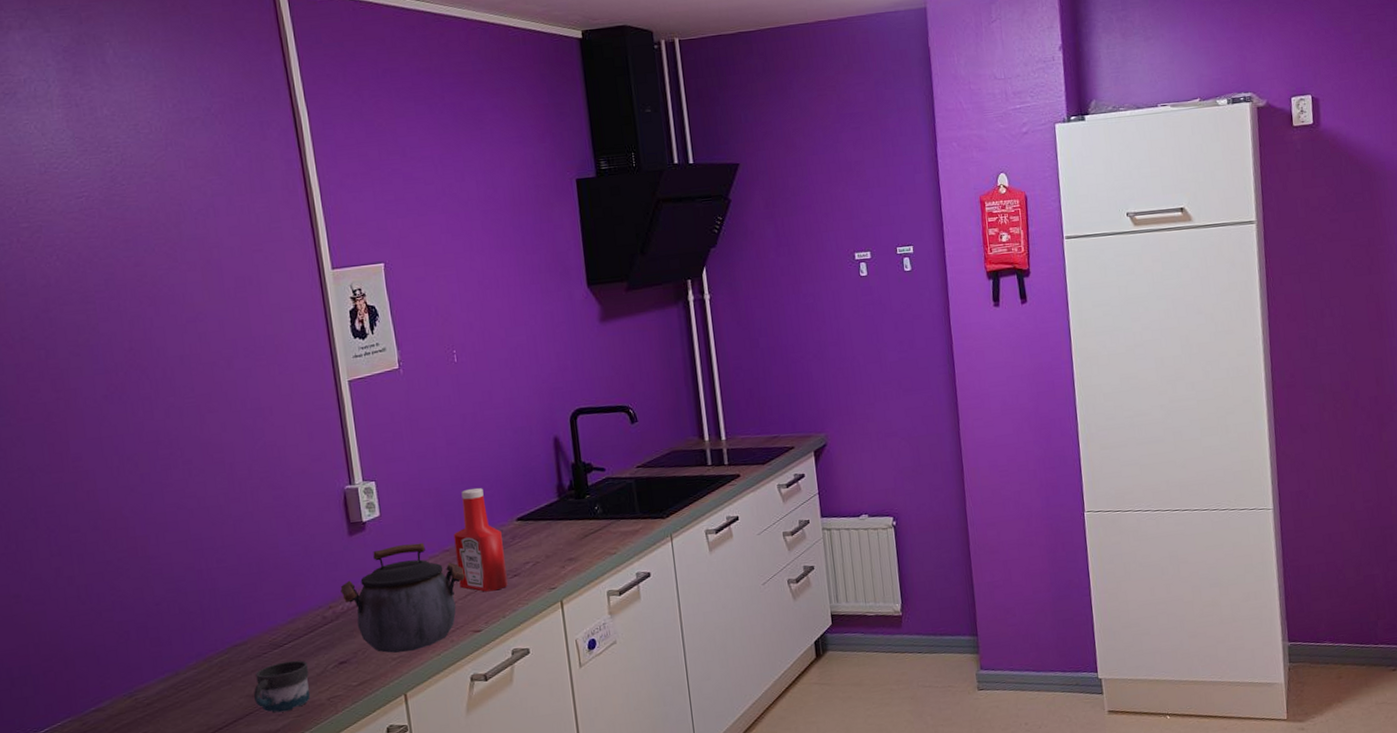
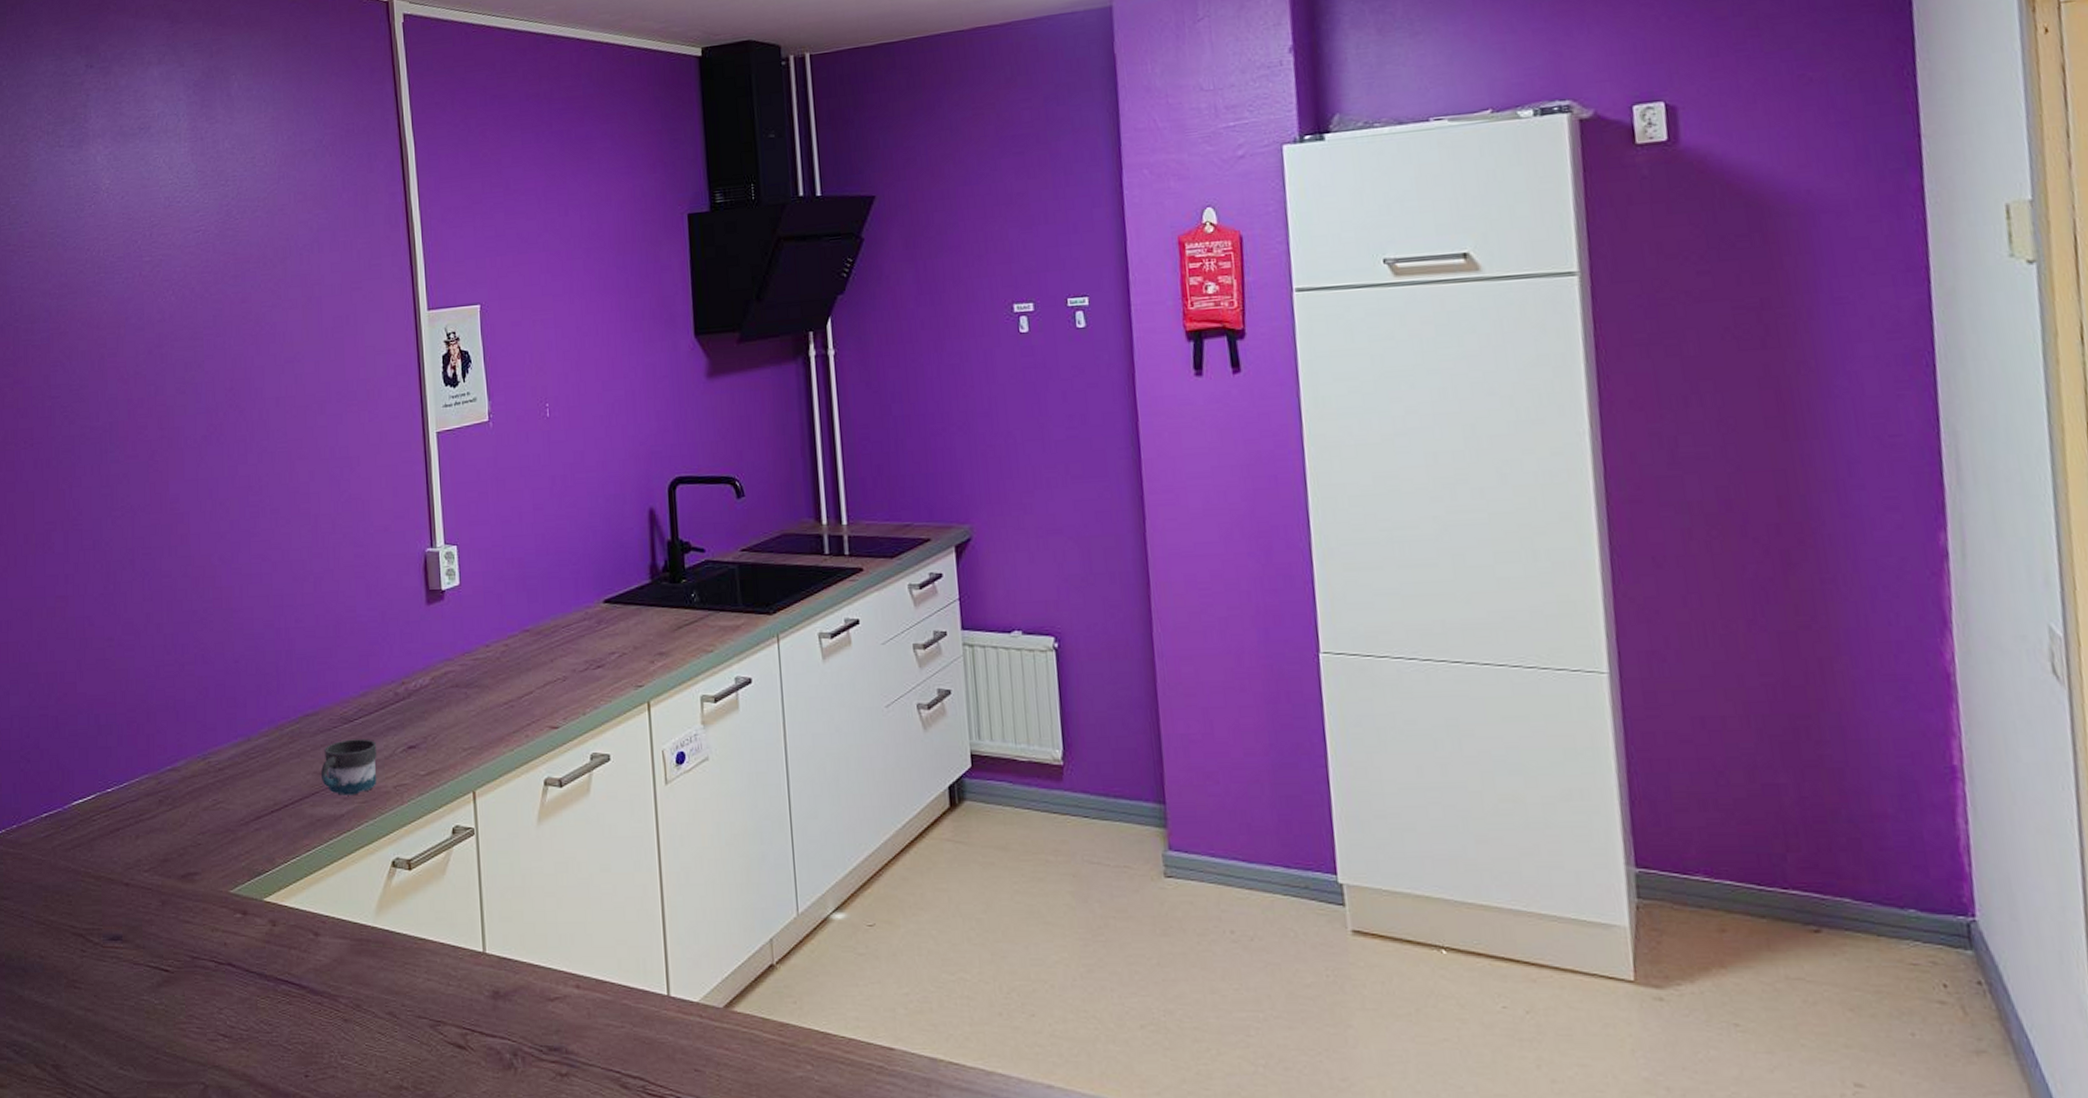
kettle: present [340,542,465,653] -> none [414,619,545,743]
ketchup bottle: present [453,487,508,592] -> none [535,561,590,683]

